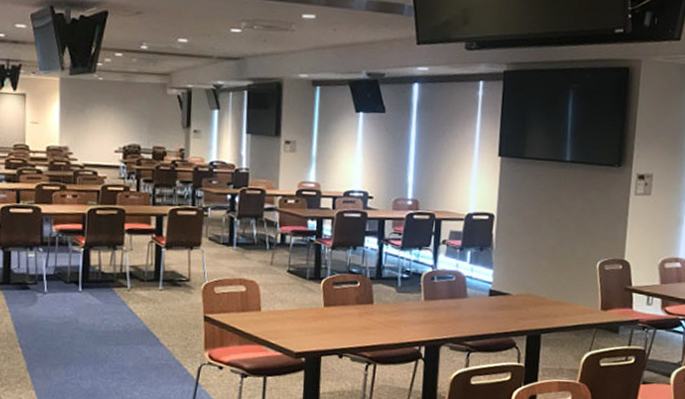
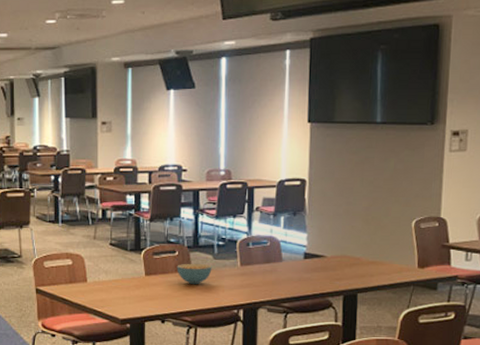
cereal bowl: none [357,295,395,318] -> present [177,263,212,284]

